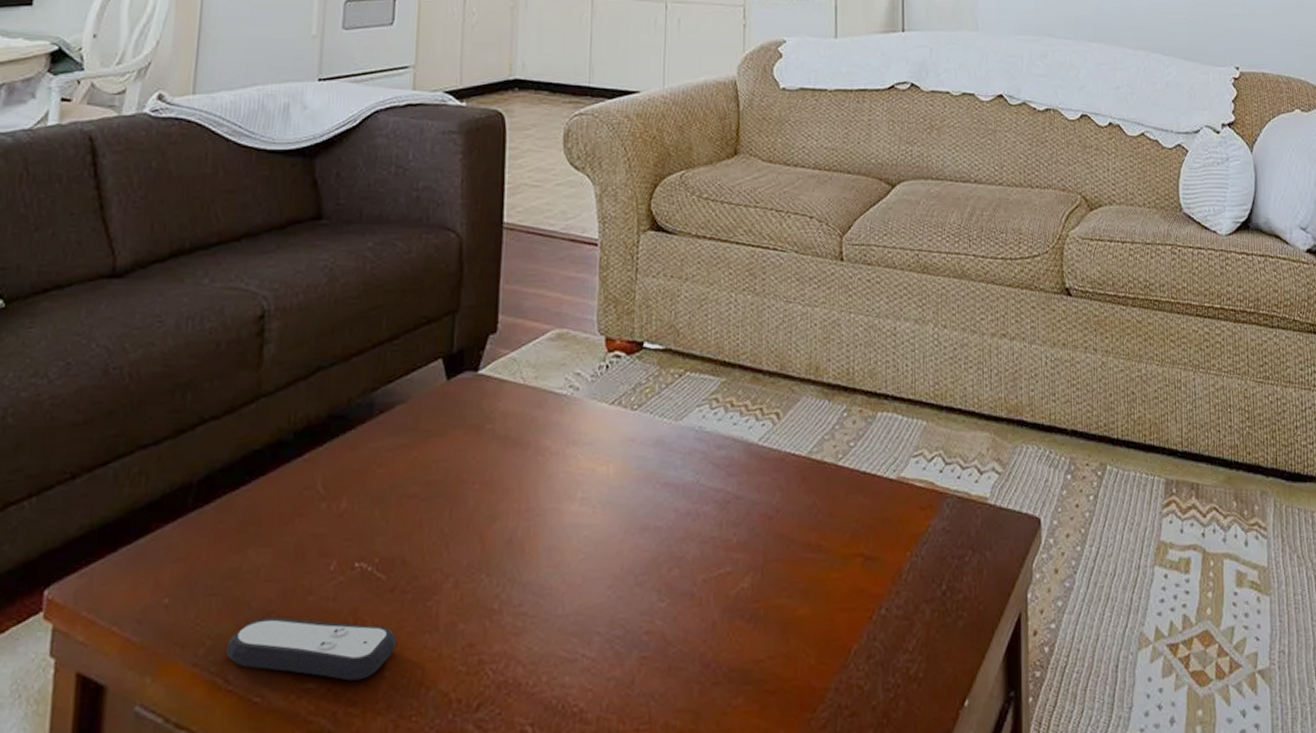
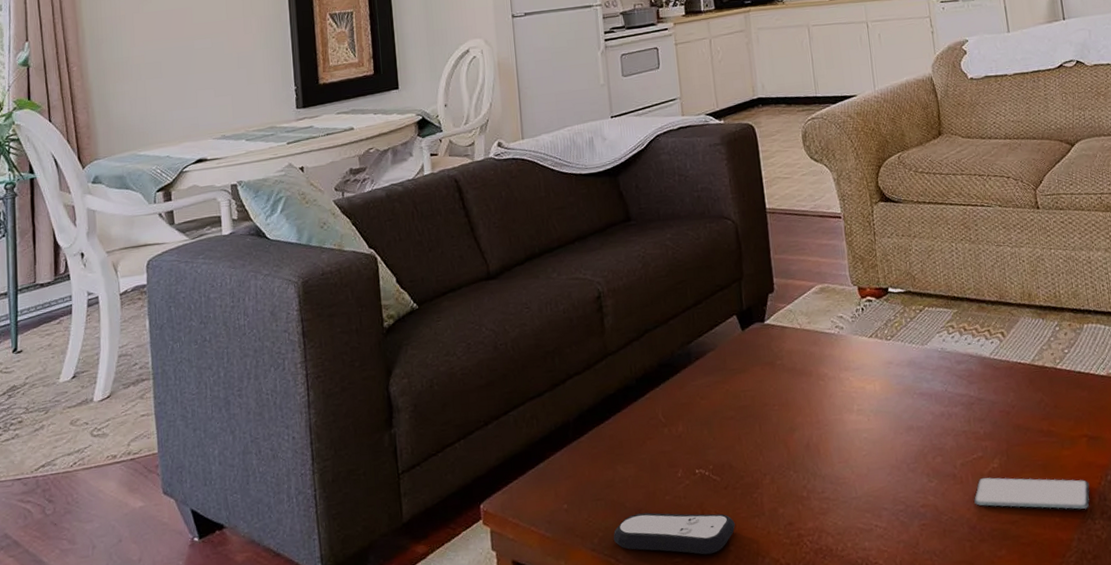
smartphone: none [713,599,858,650] -> present [974,477,1090,510]

